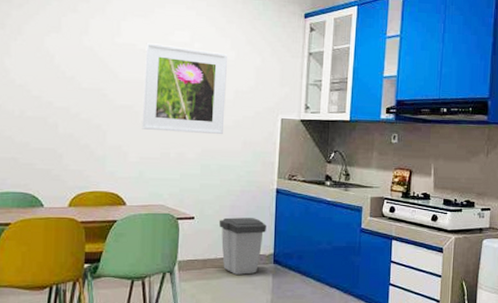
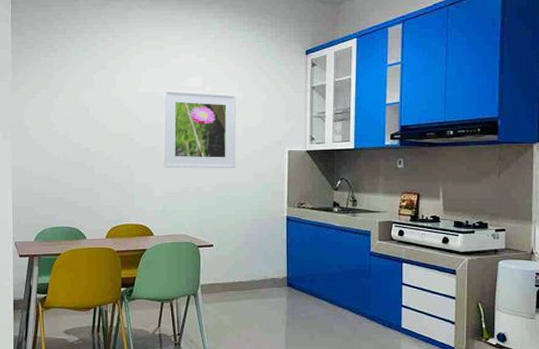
trash can: present [220,217,266,275] -> none [236,244,279,297]

